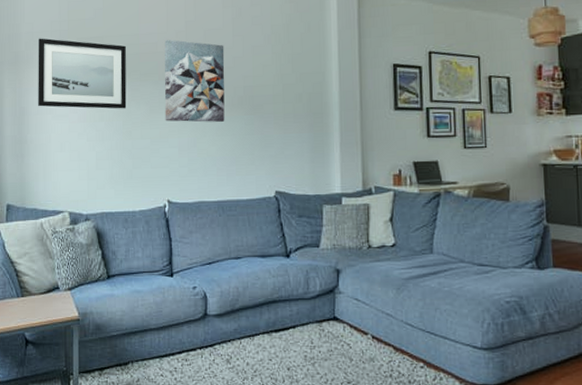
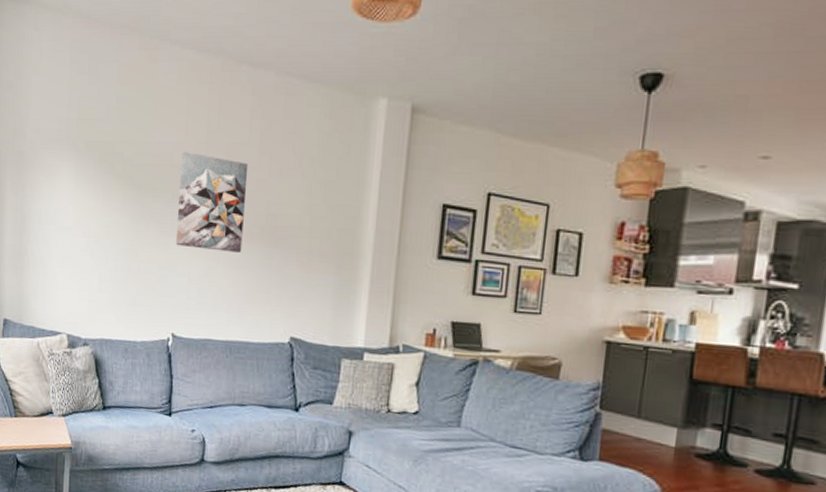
wall art: present [38,38,127,109] -> none [41,137,139,227]

